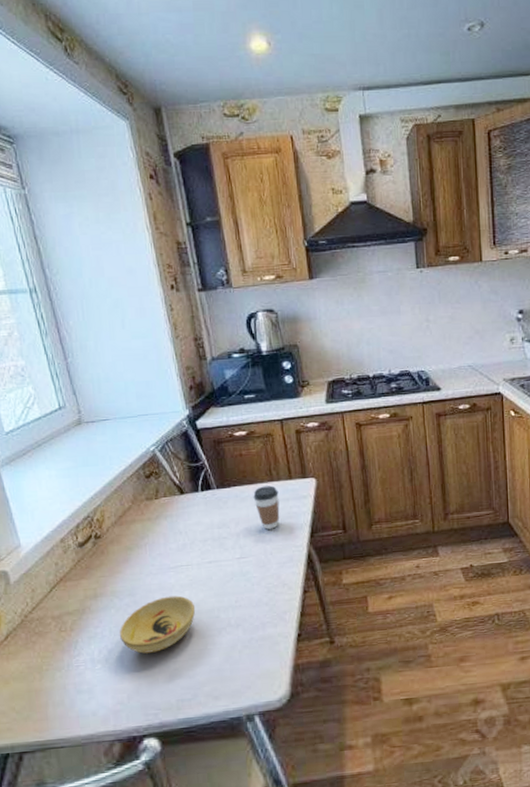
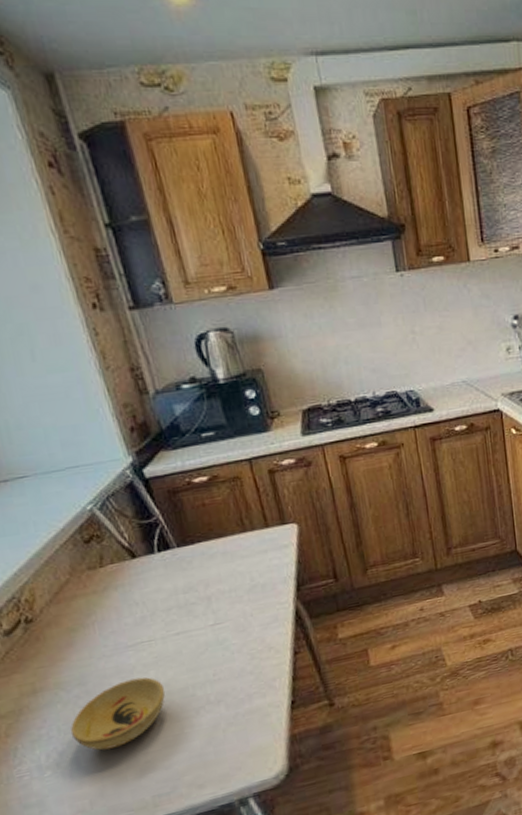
coffee cup: present [253,485,280,529] -> none [223,537,258,588]

